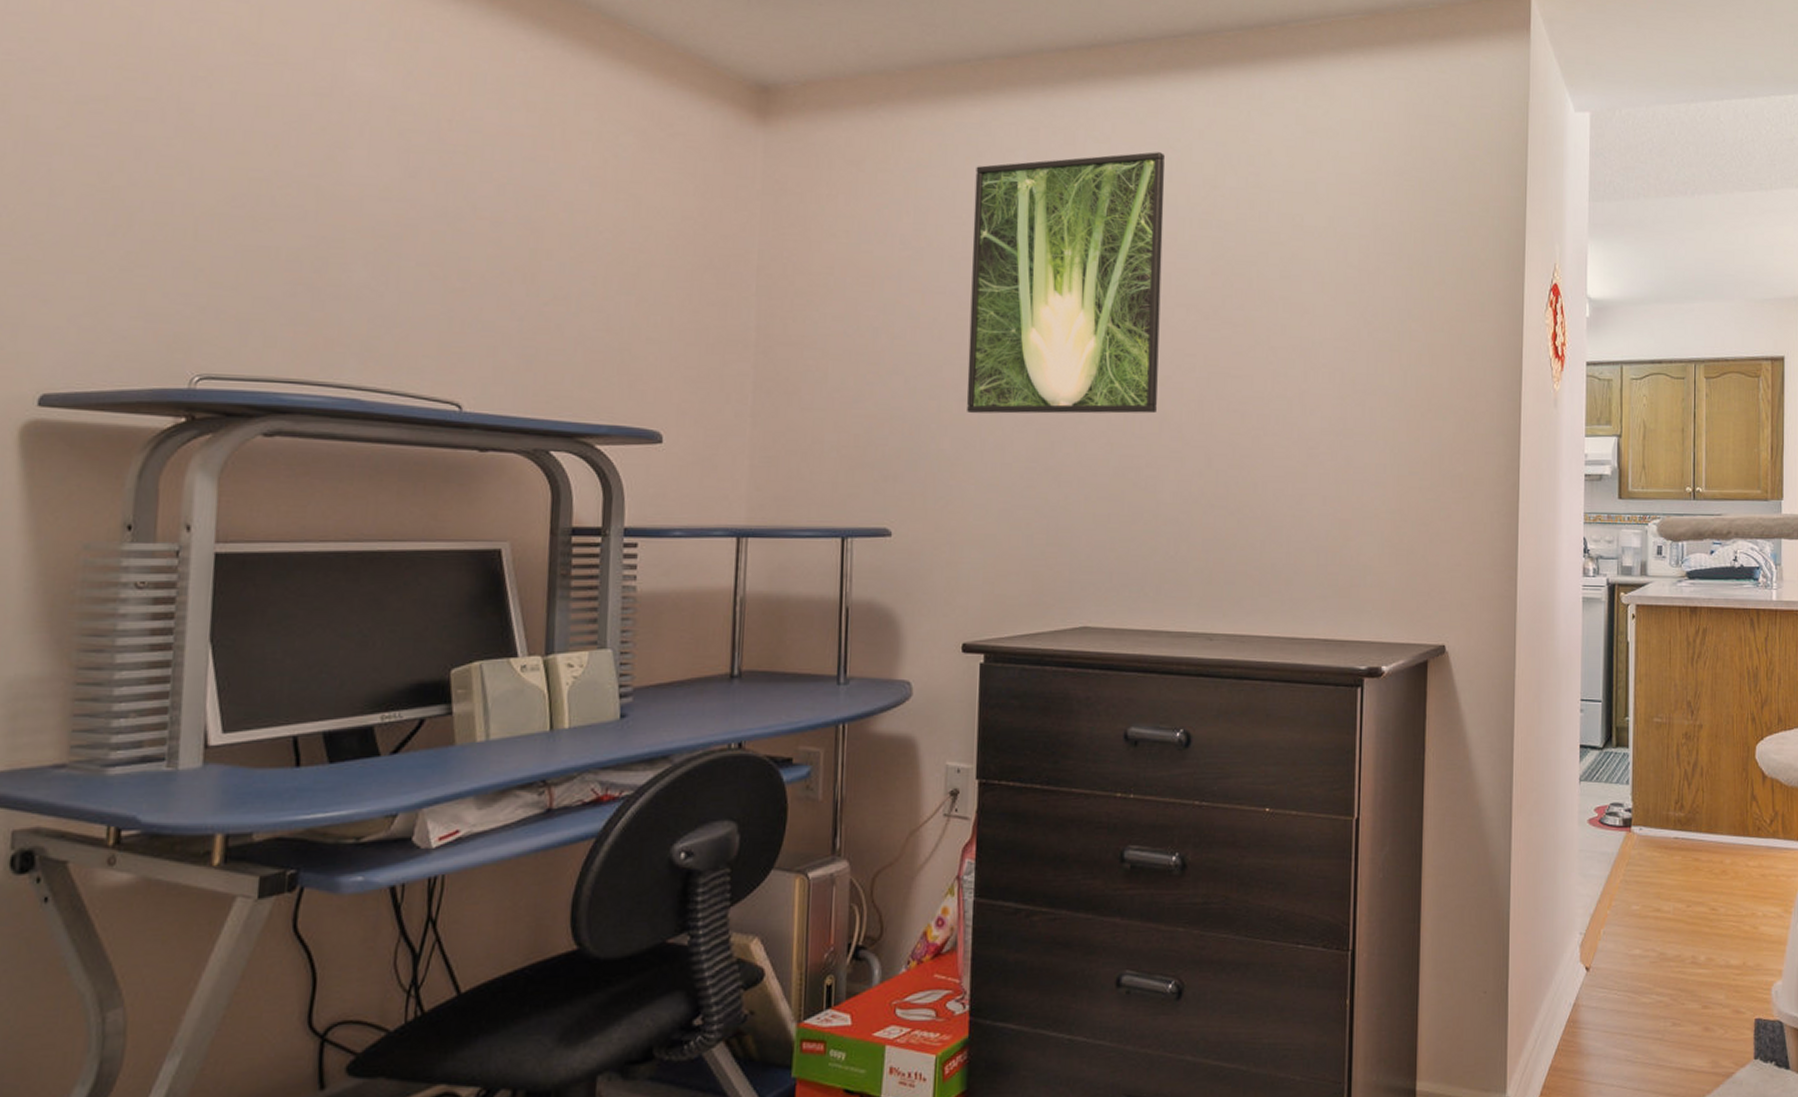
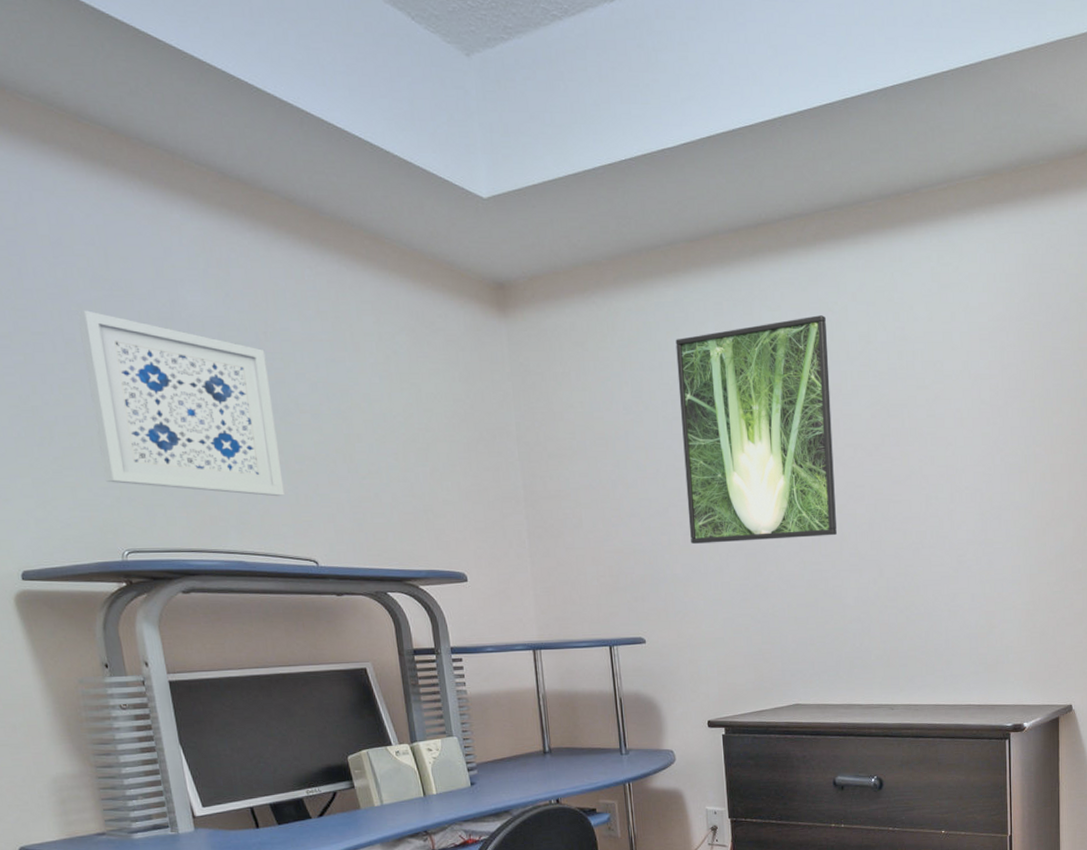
wall art: none [191,76,445,320] -> present [77,310,285,497]

